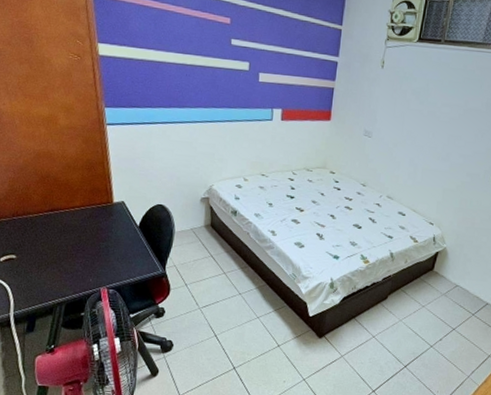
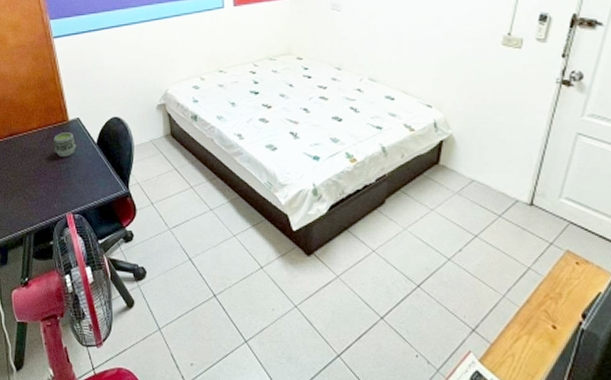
cup: none [95,213,118,236] -> present [54,132,76,157]

